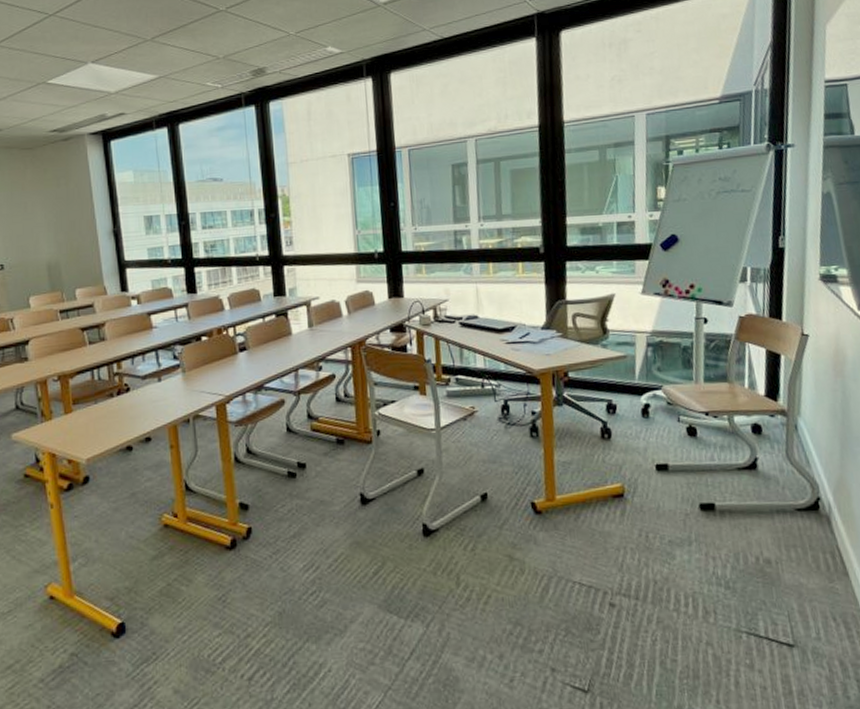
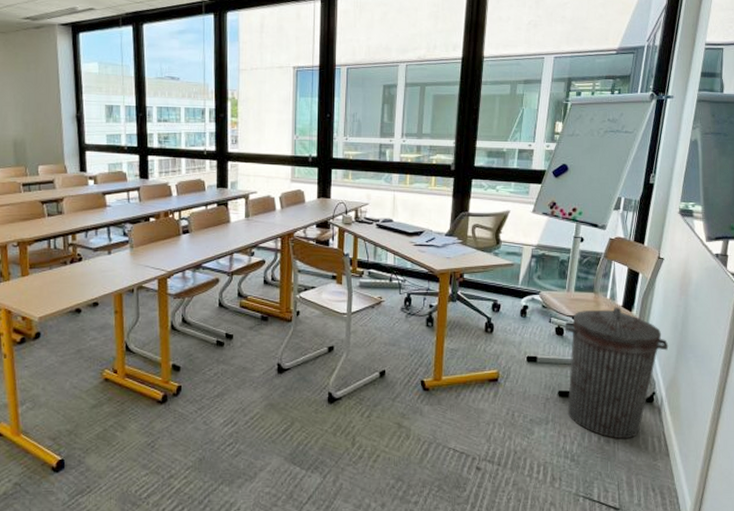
trash can: none [697,397,830,558] -> present [565,307,669,439]

